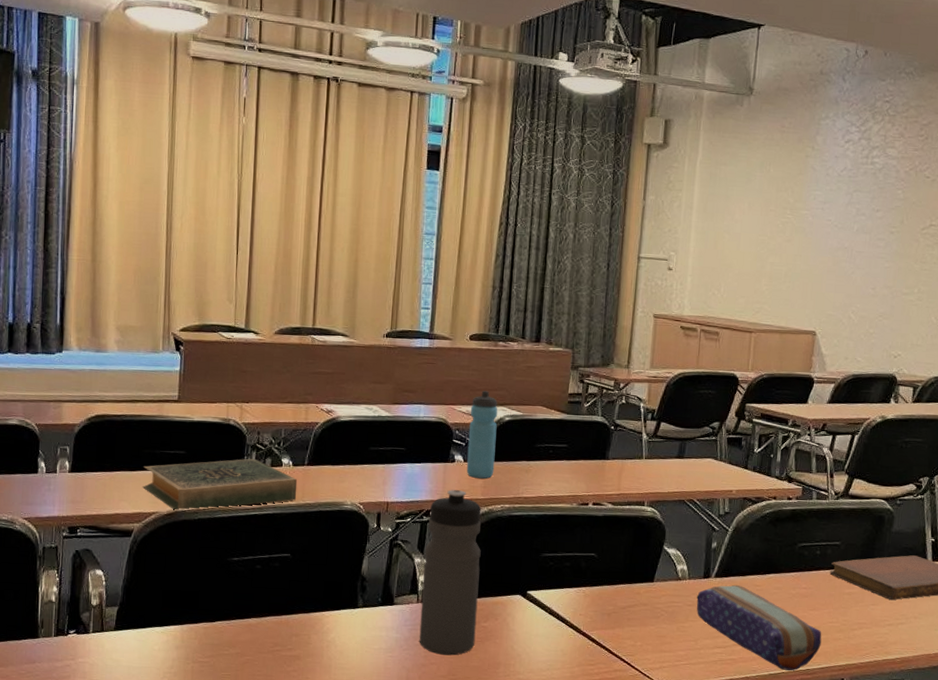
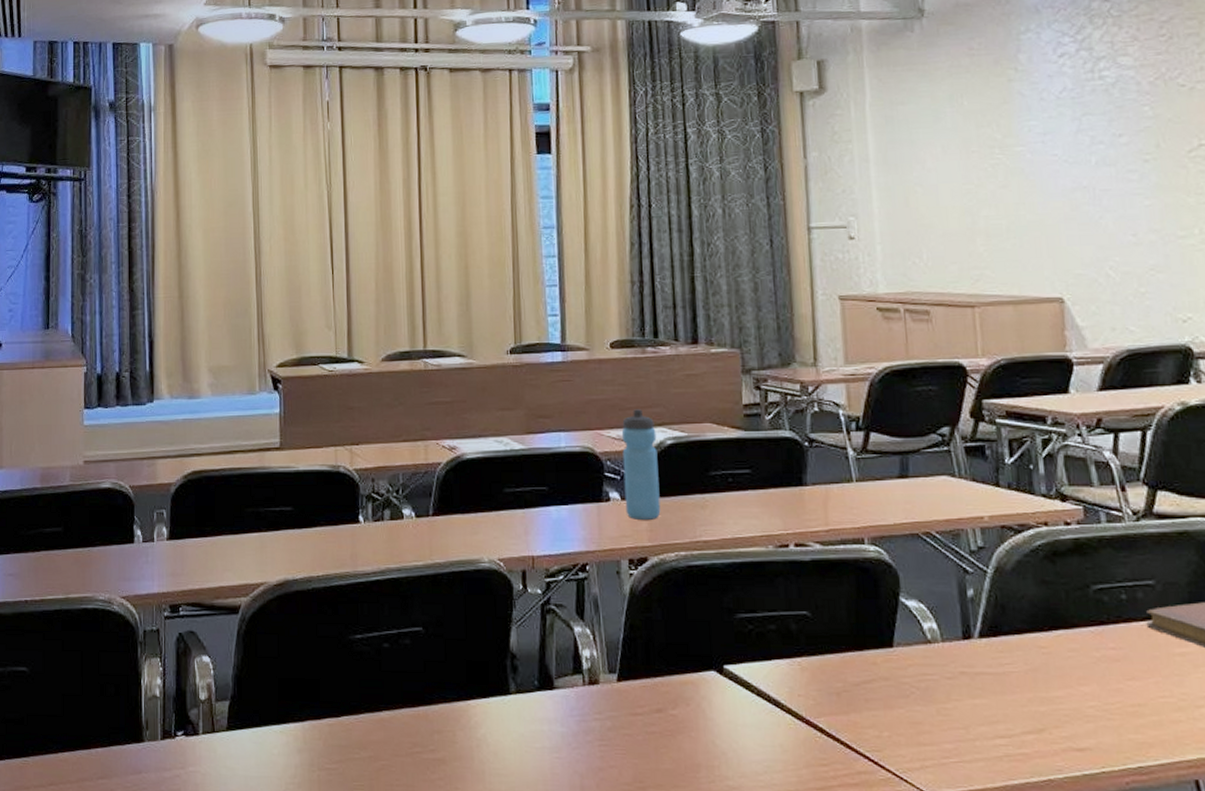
hardback book: present [143,458,298,512] -> none [247,511,424,581]
water bottle: present [419,490,481,656] -> none [585,536,664,755]
pencil case: present [696,584,822,670] -> none [957,647,1154,769]

